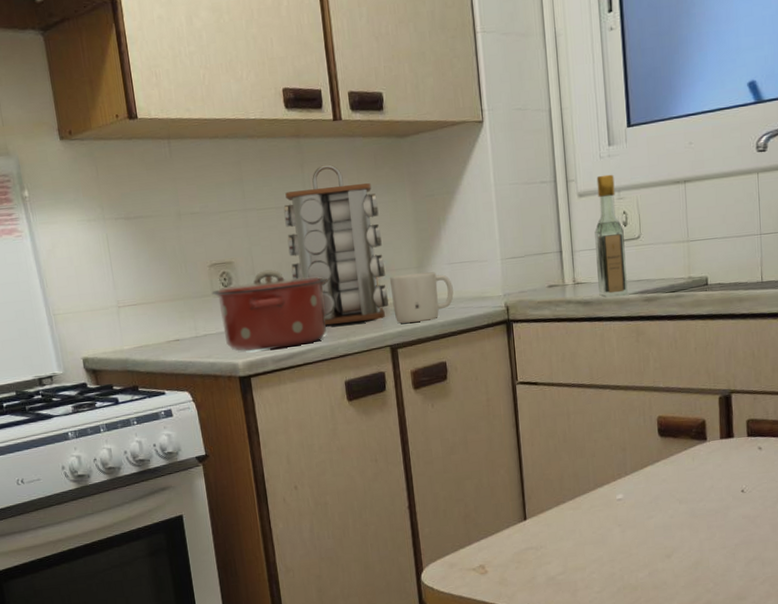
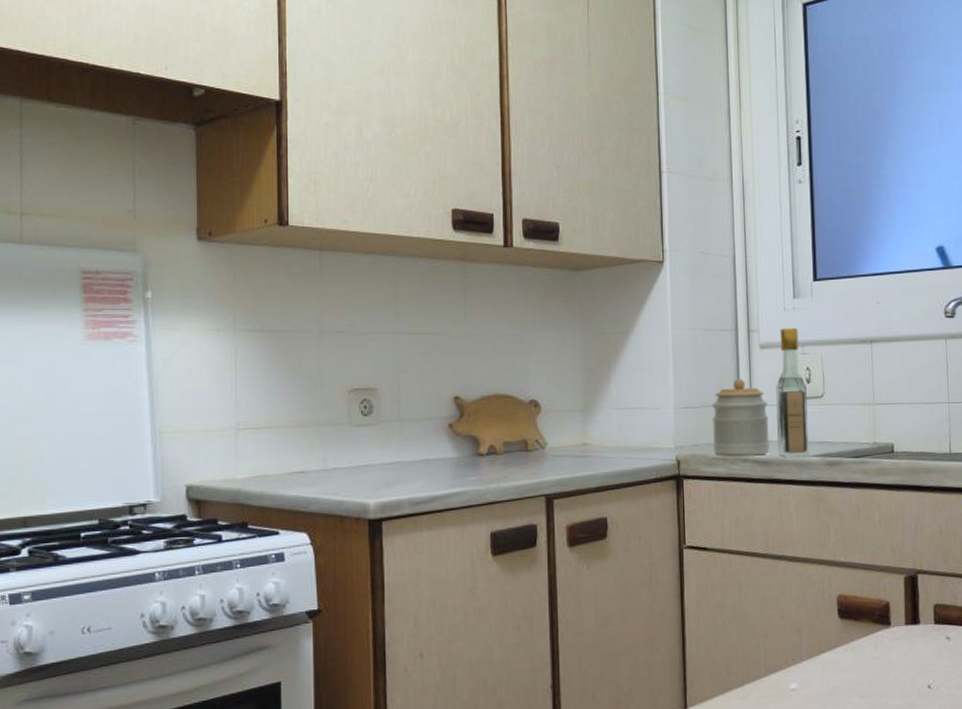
casserole: present [211,269,327,351] -> none [348,400,481,491]
spice rack: present [283,164,388,327] -> none [440,292,547,470]
mug: present [389,272,454,324] -> none [550,416,620,472]
jar: none [535,227,591,301] -> present [711,379,770,458]

